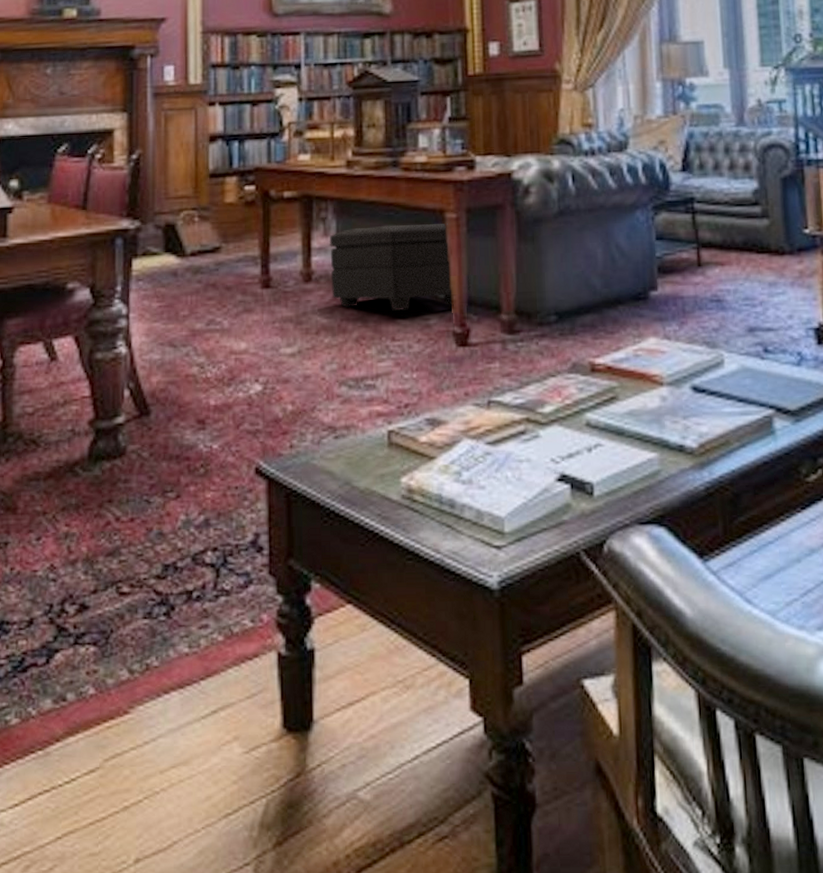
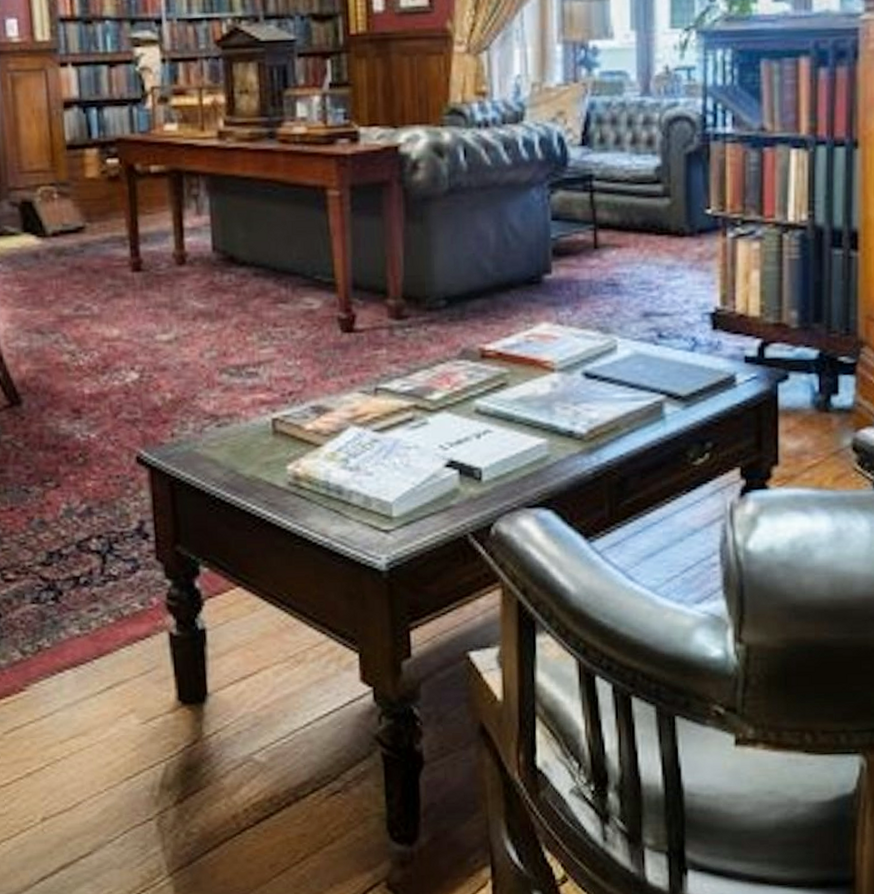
footstool: present [329,224,472,311] -> none [202,202,357,295]

